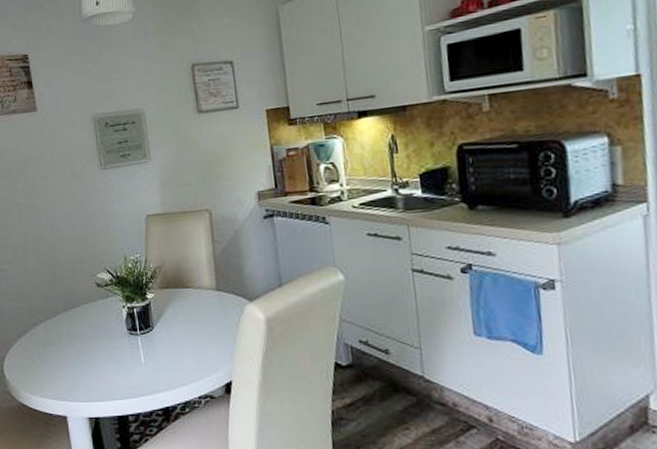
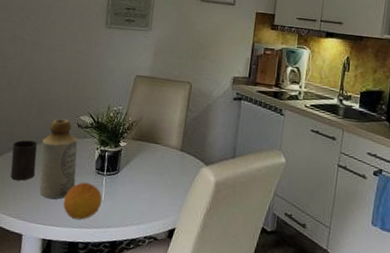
cup: none [34,312,65,358] -> present [10,140,37,181]
bottle: none [63,280,109,372] -> present [39,118,78,200]
fruit: none [101,346,143,389] -> present [63,182,102,220]

